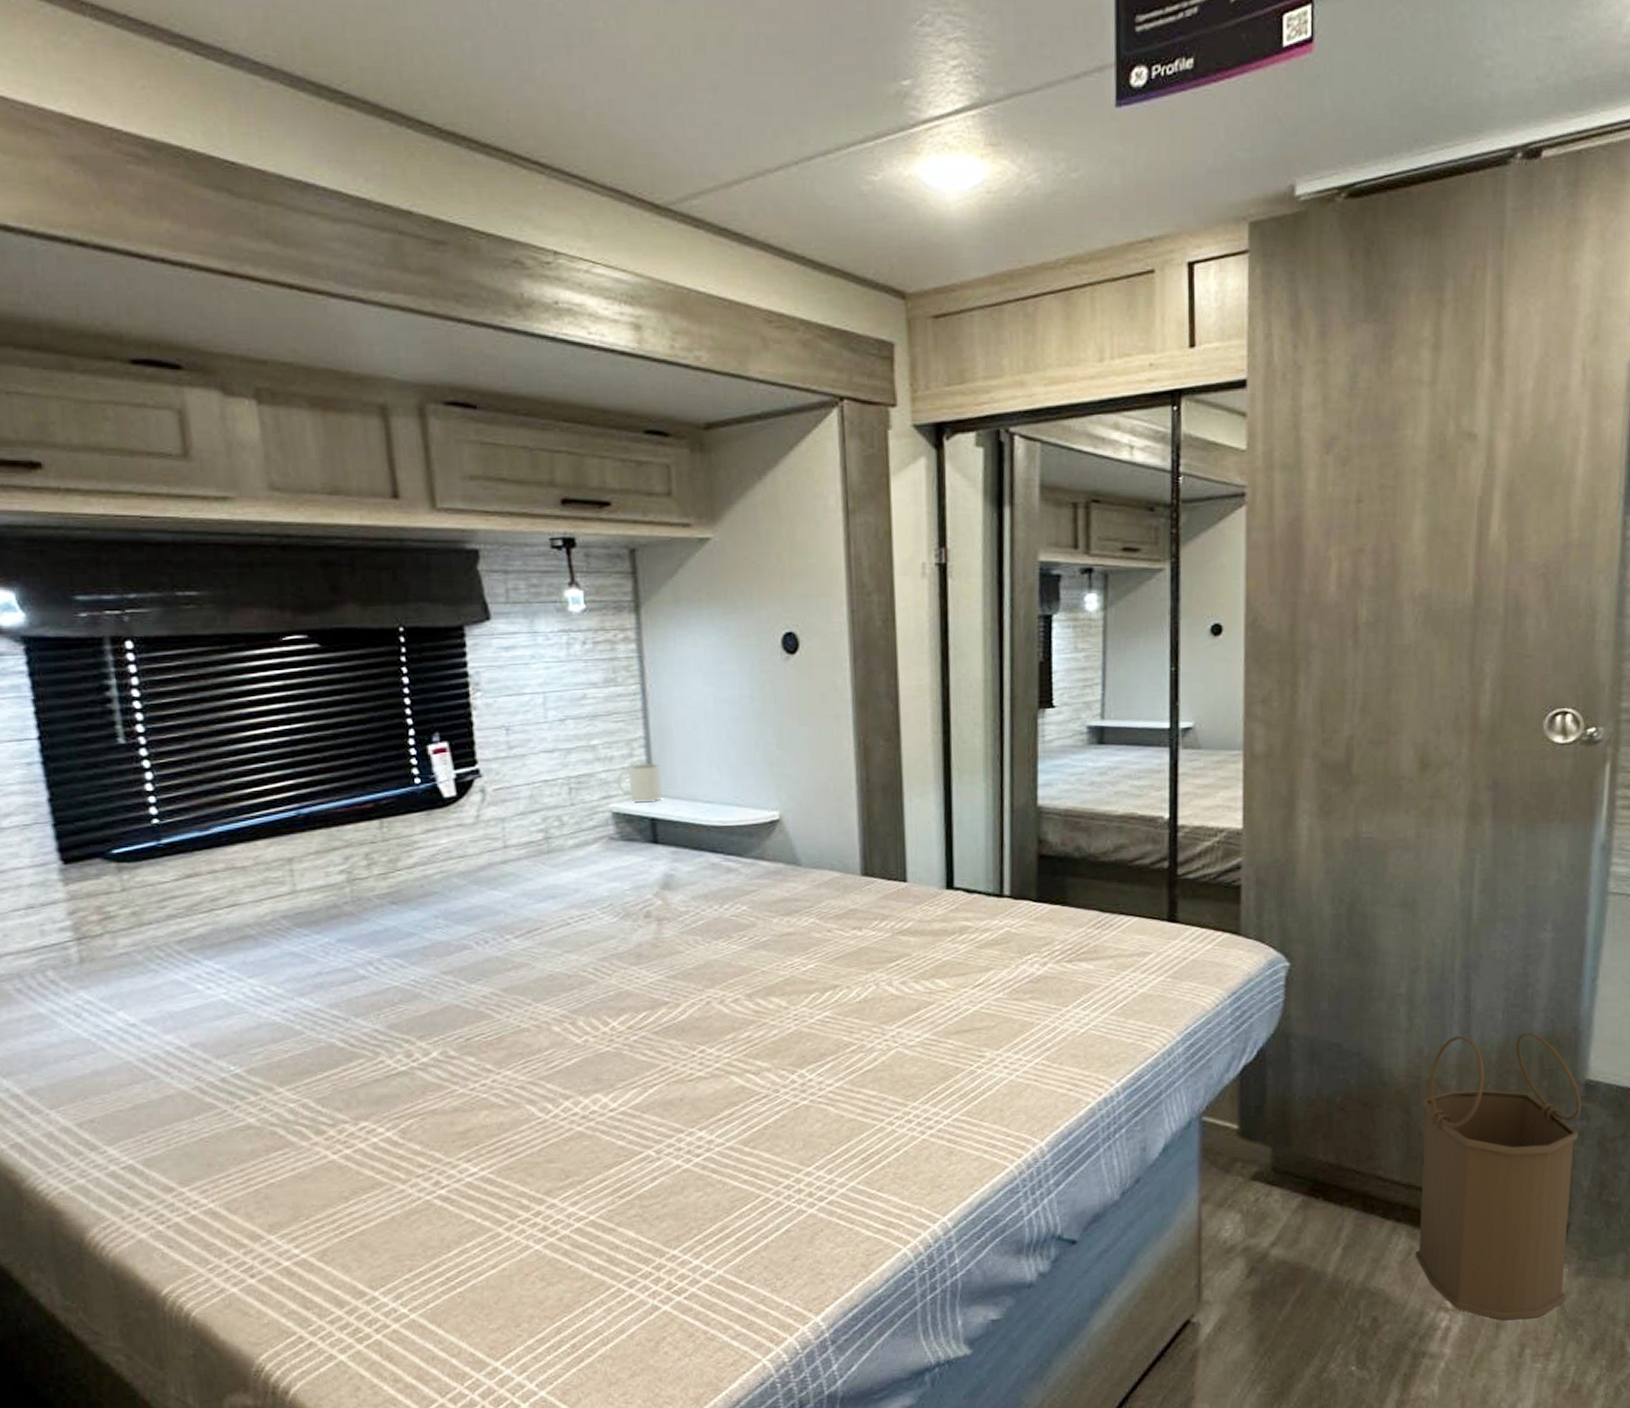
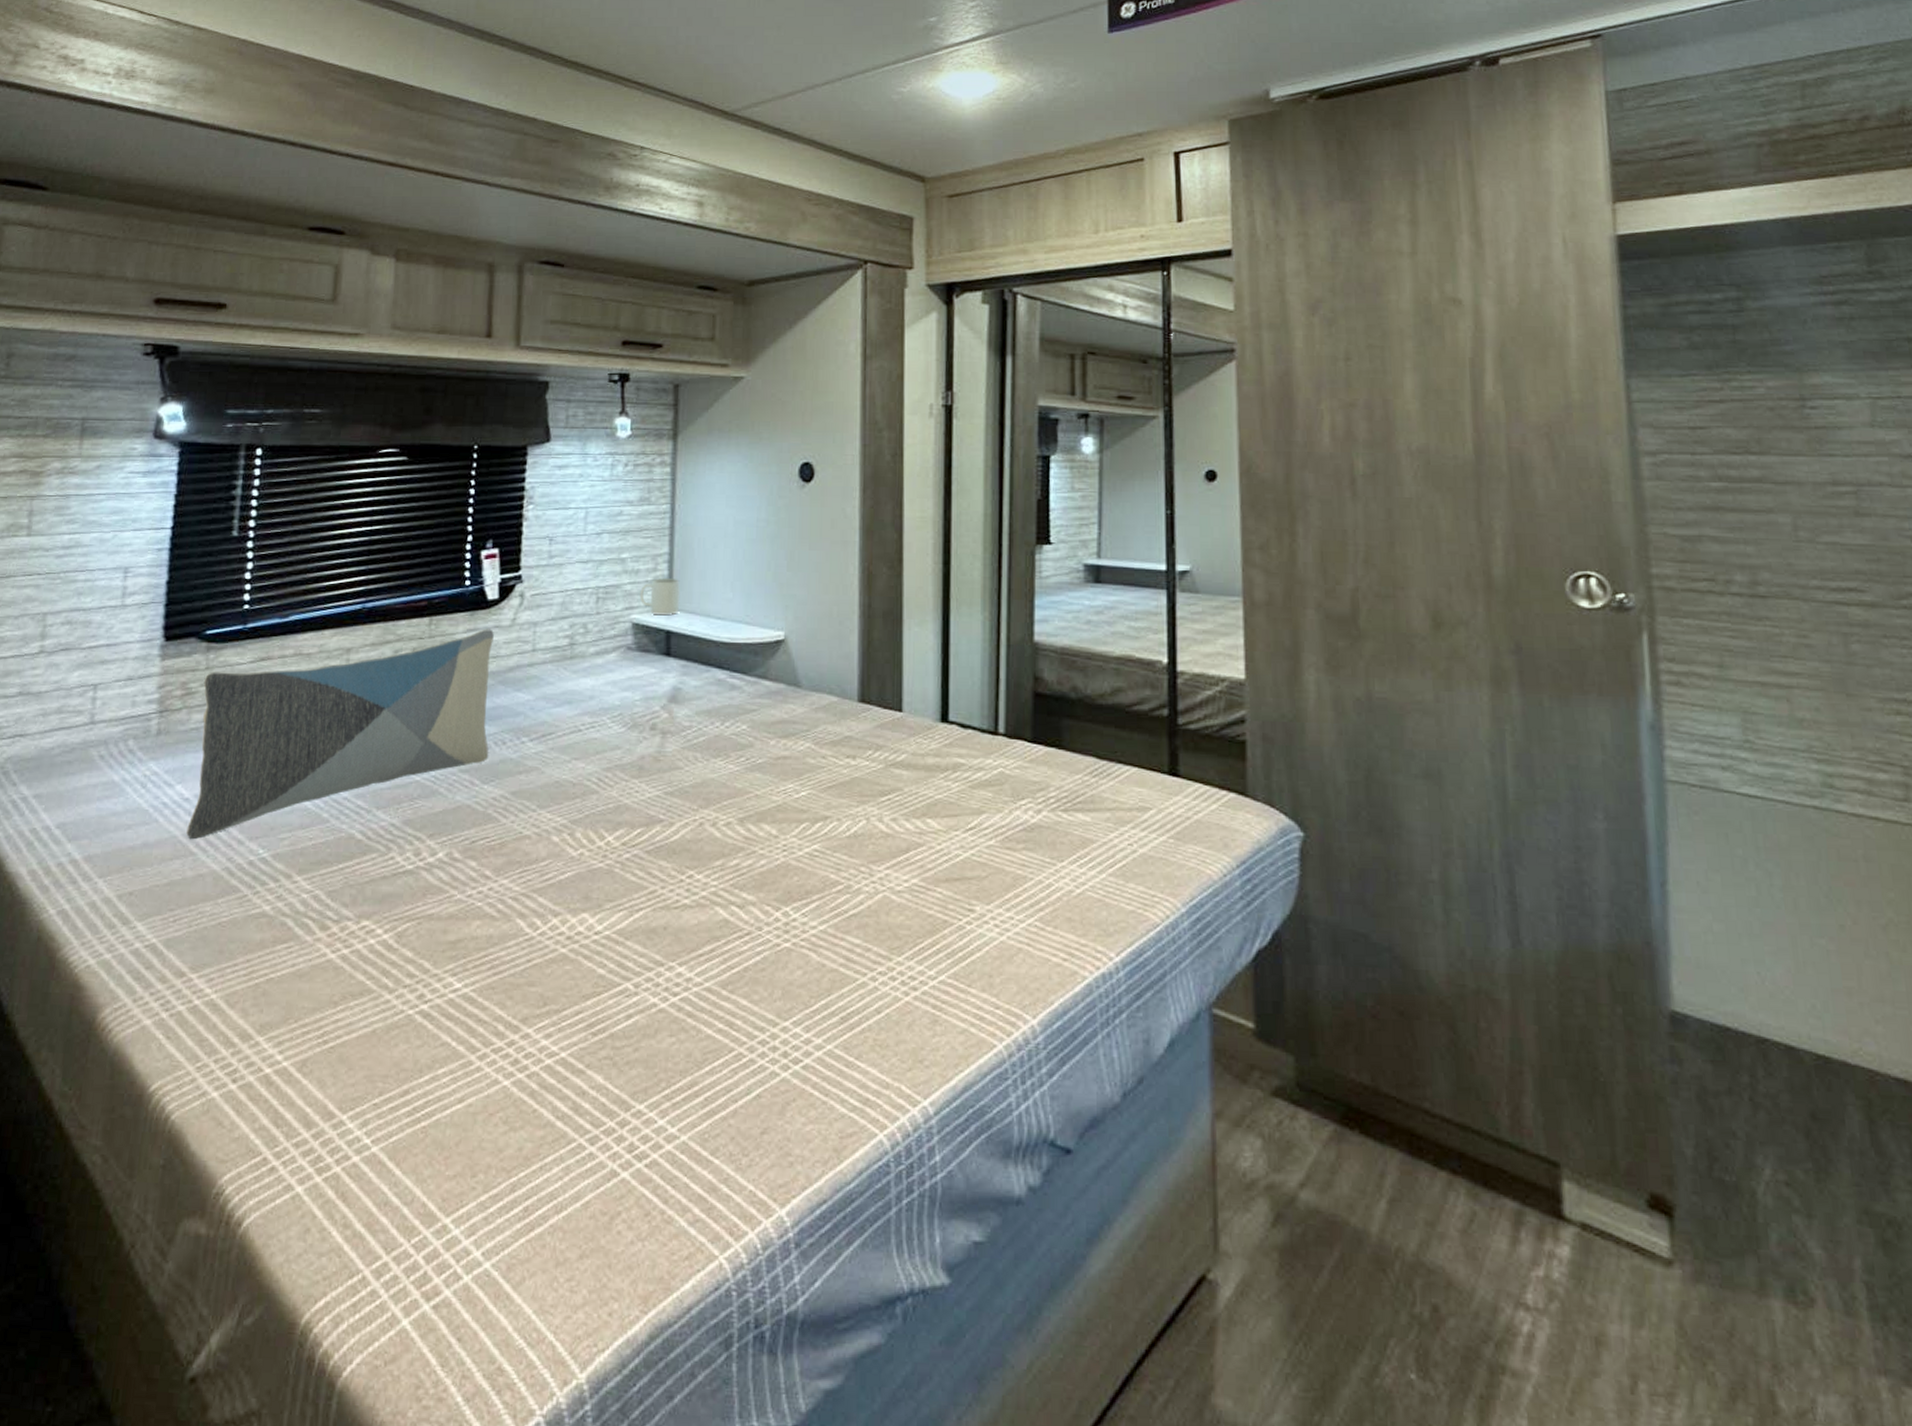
pillow: none [123,828,472,1063] -> present [186,629,494,839]
basket: present [1416,1031,1581,1321] -> none [1470,937,1685,1338]

